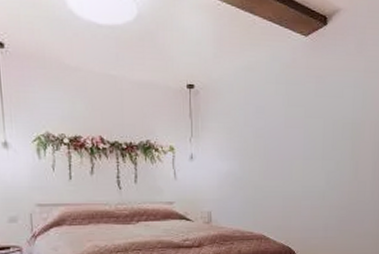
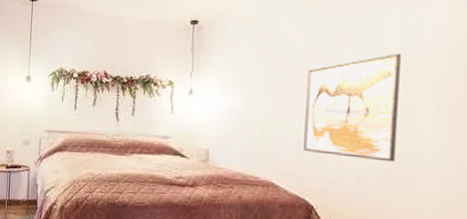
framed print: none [287,122,353,210] -> present [304,53,401,162]

